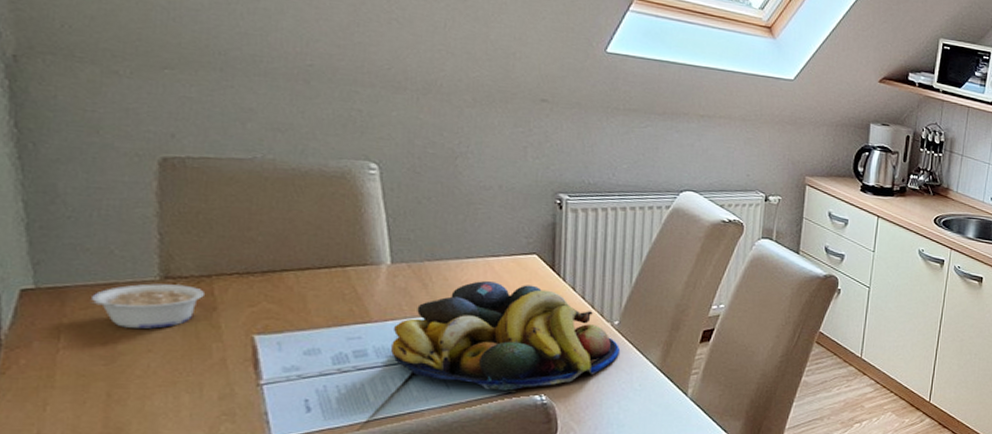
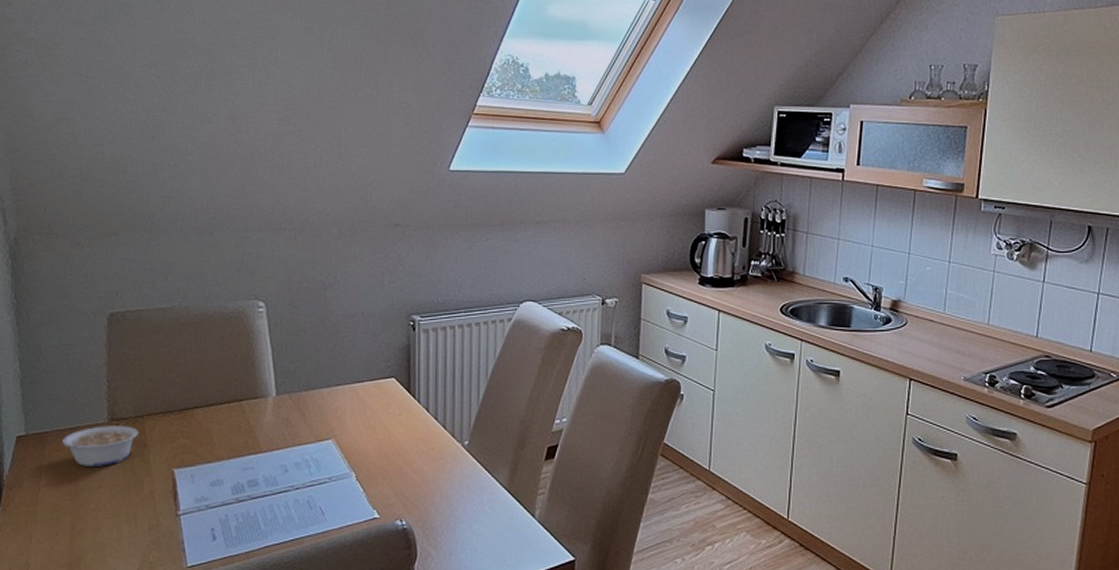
fruit bowl: present [391,281,619,391] -> none [277,407,470,516]

